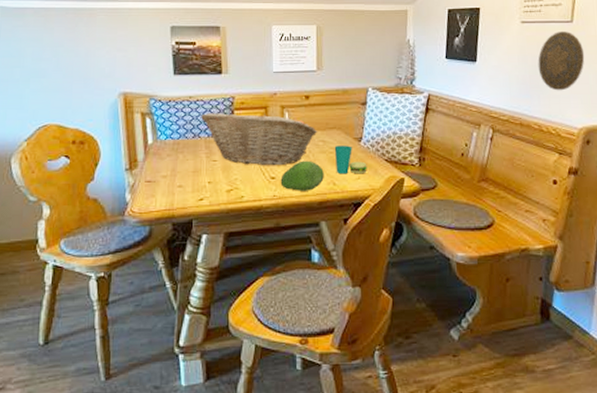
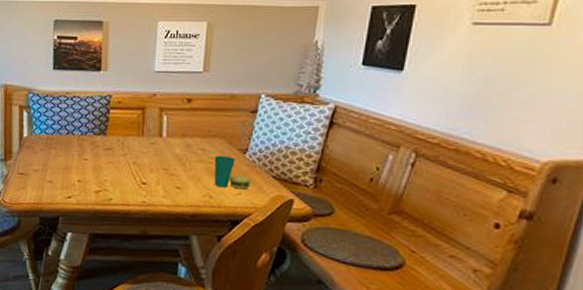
fruit basket: present [201,113,318,166] -> none [76,110,198,172]
fruit: present [280,160,324,191] -> none [151,168,200,201]
decorative plate: present [538,31,585,91] -> none [490,37,565,113]

